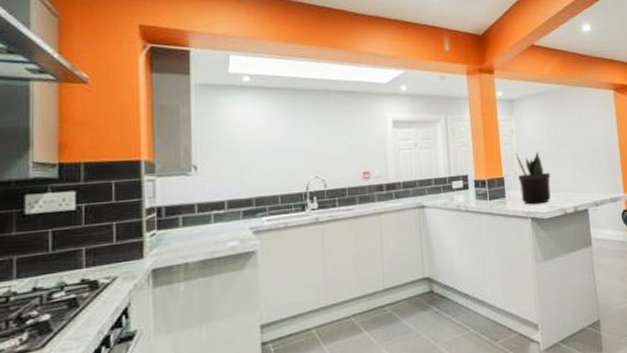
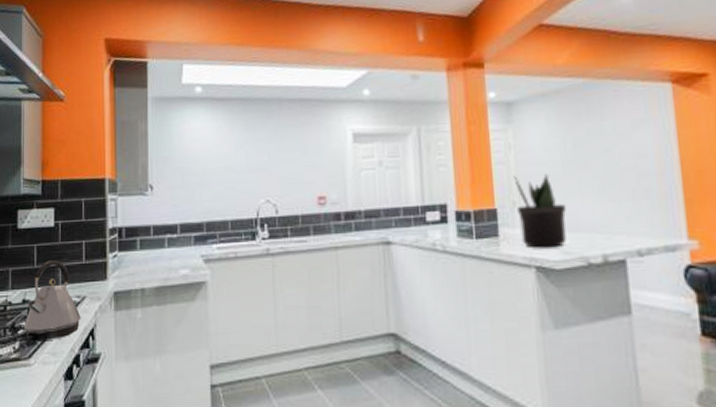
kettle: none [34,244,111,330] -> present [24,260,81,342]

